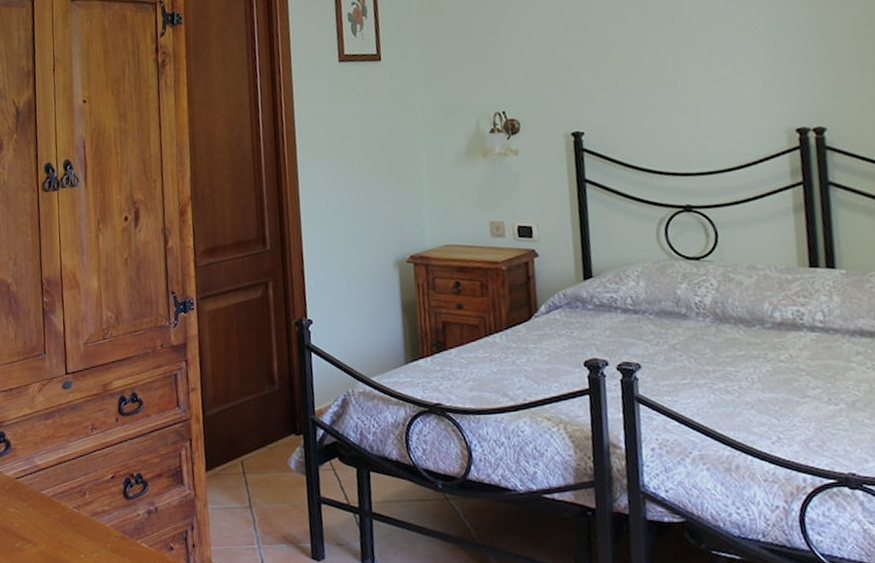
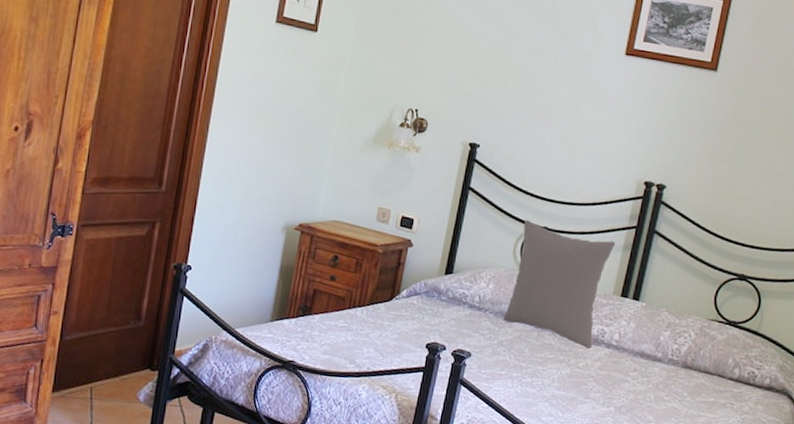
pillow: none [661,201,791,338] -> present [504,220,616,349]

